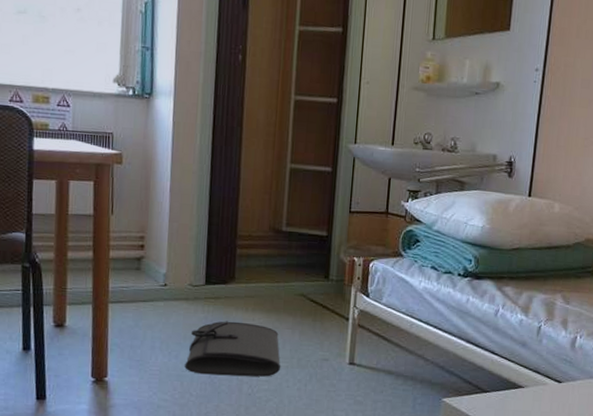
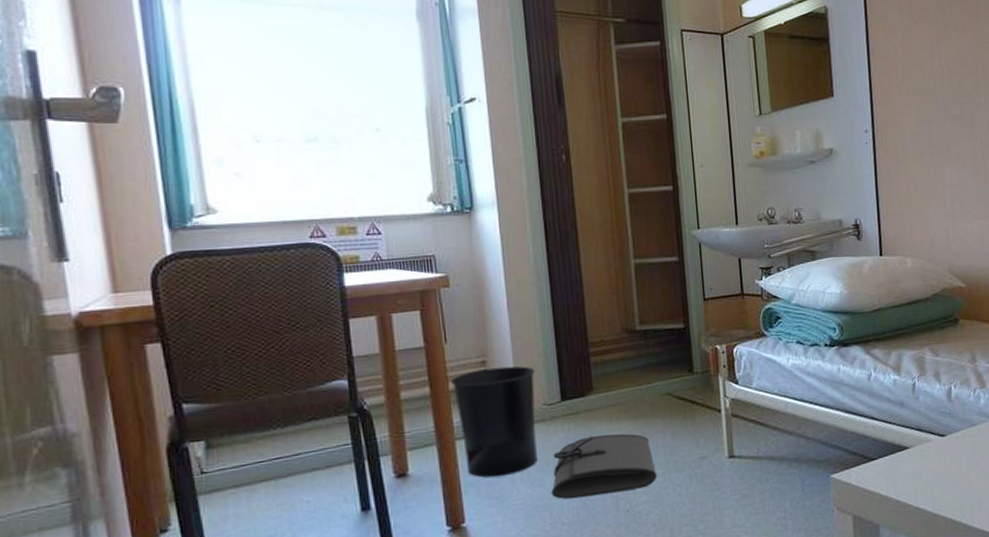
waste bin: none [112,243,186,342] -> present [451,366,537,478]

